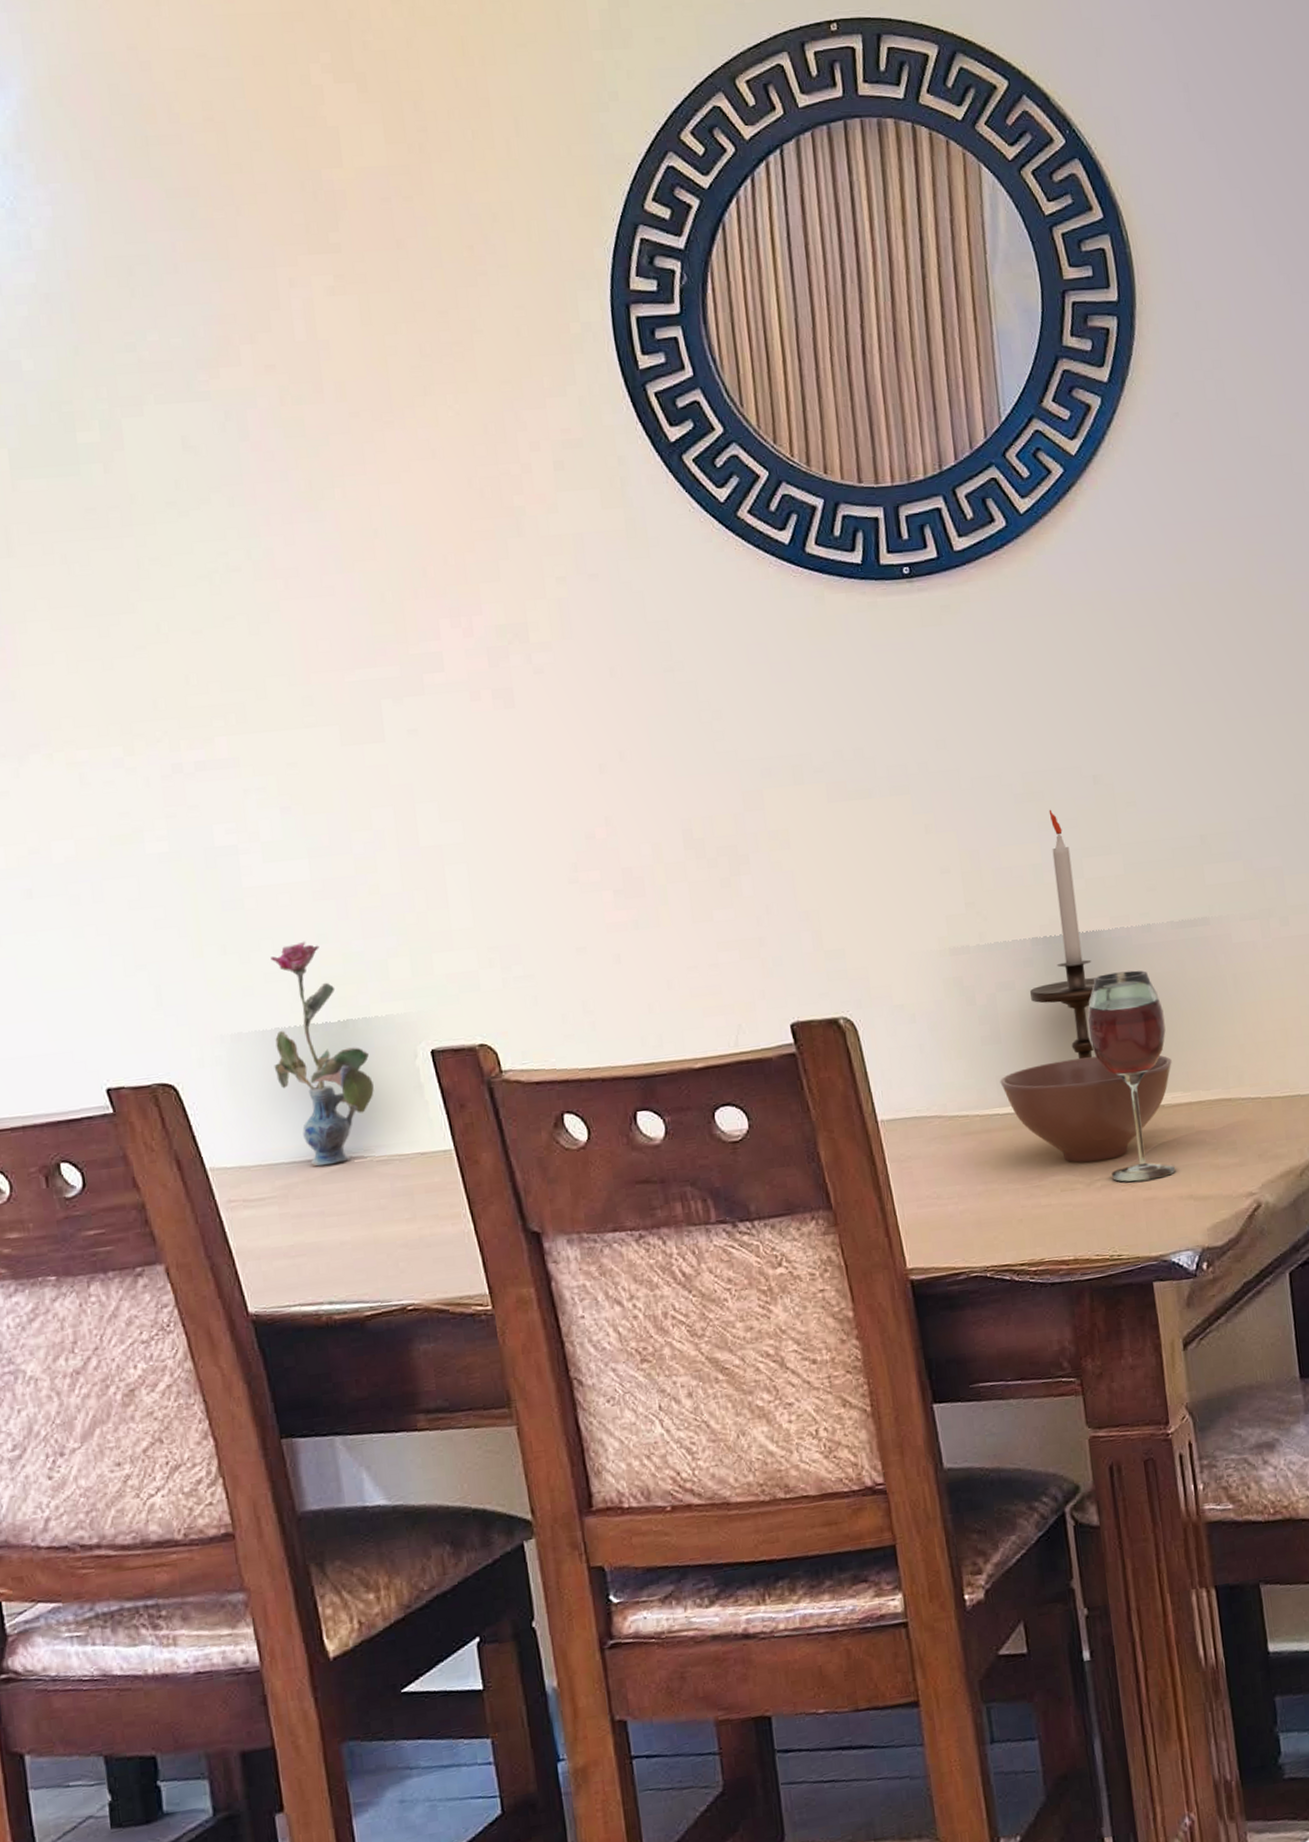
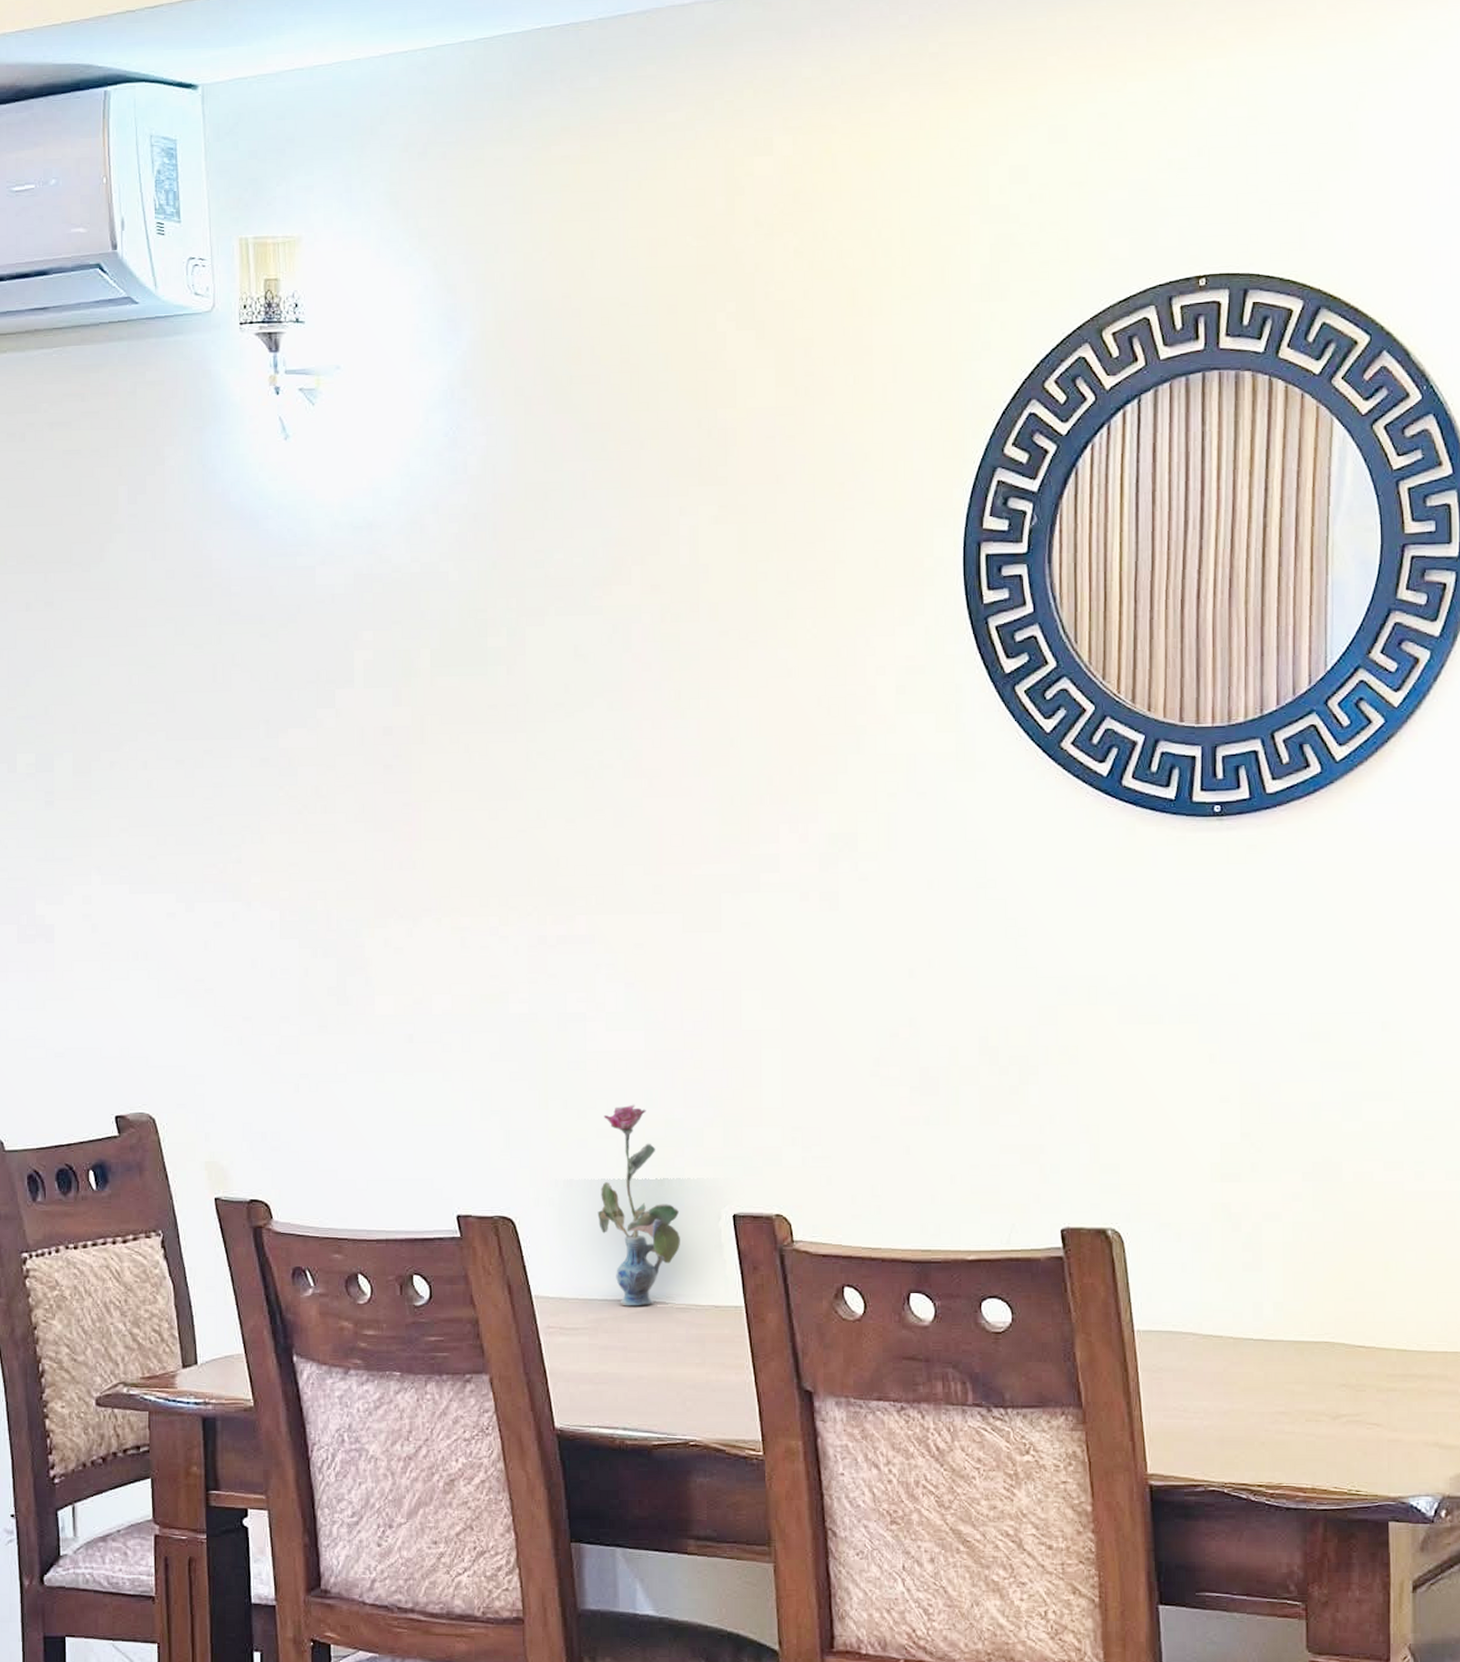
bowl: present [1000,1055,1172,1163] -> none [1257,1295,1432,1397]
candlestick: present [1029,809,1095,1060] -> none [1295,1051,1362,1297]
wineglass: present [1087,970,1176,1182] -> none [1350,1216,1429,1422]

